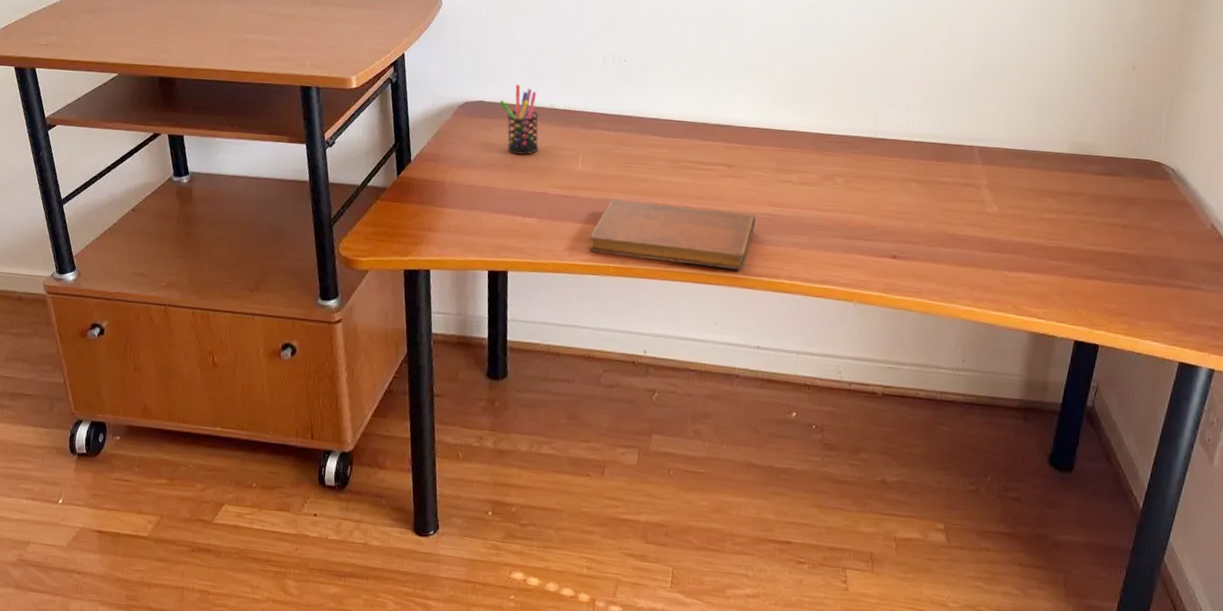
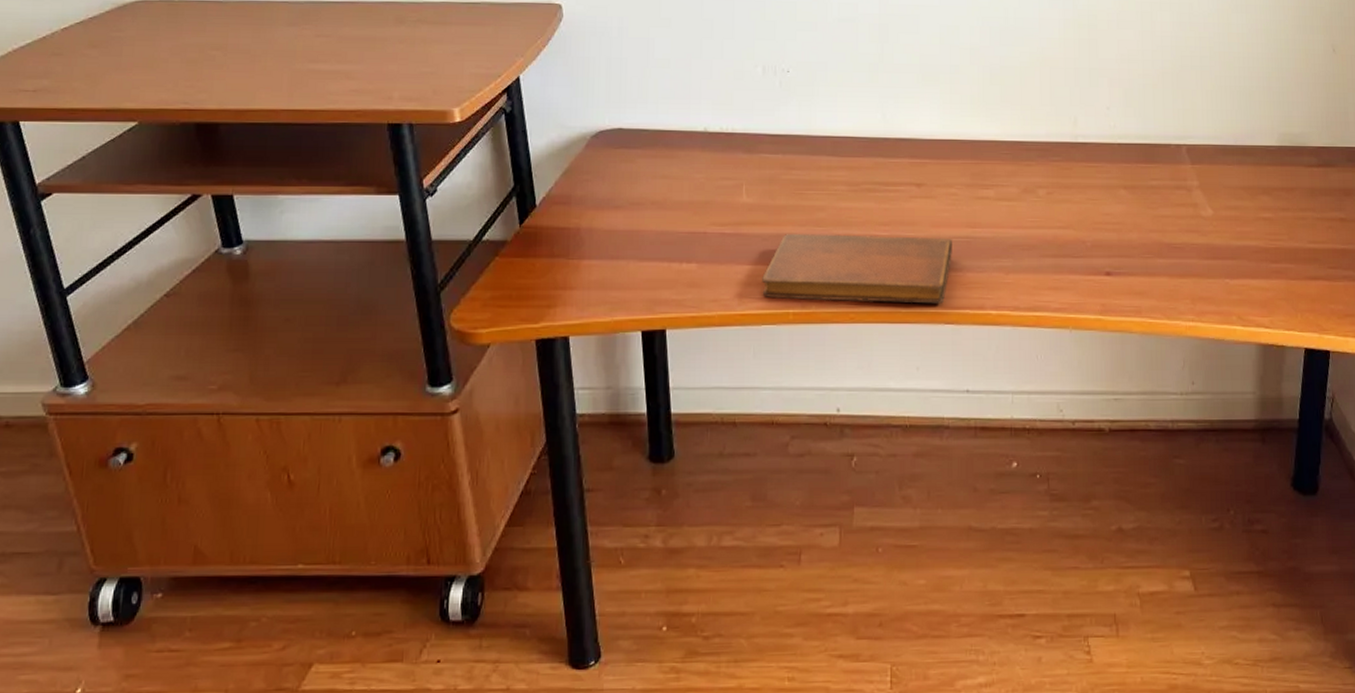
pen holder: present [499,84,539,155] -> none [640,106,693,189]

